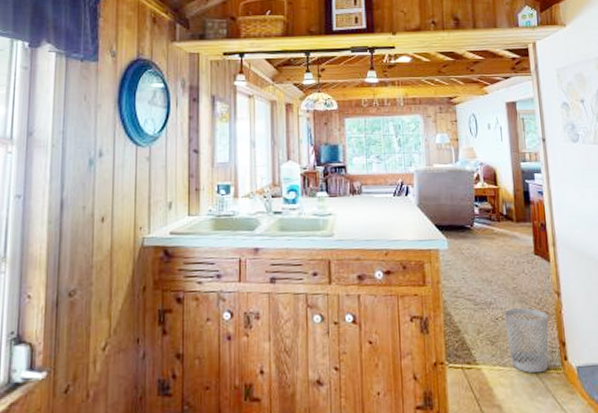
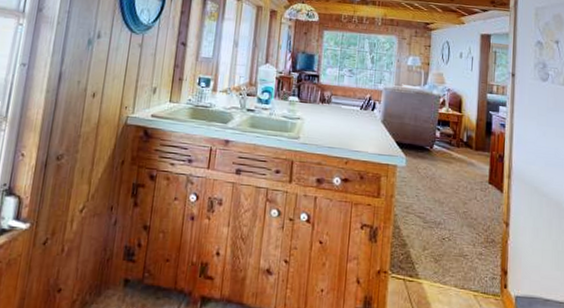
wastebasket: present [505,308,549,373] -> none [451,231,494,296]

